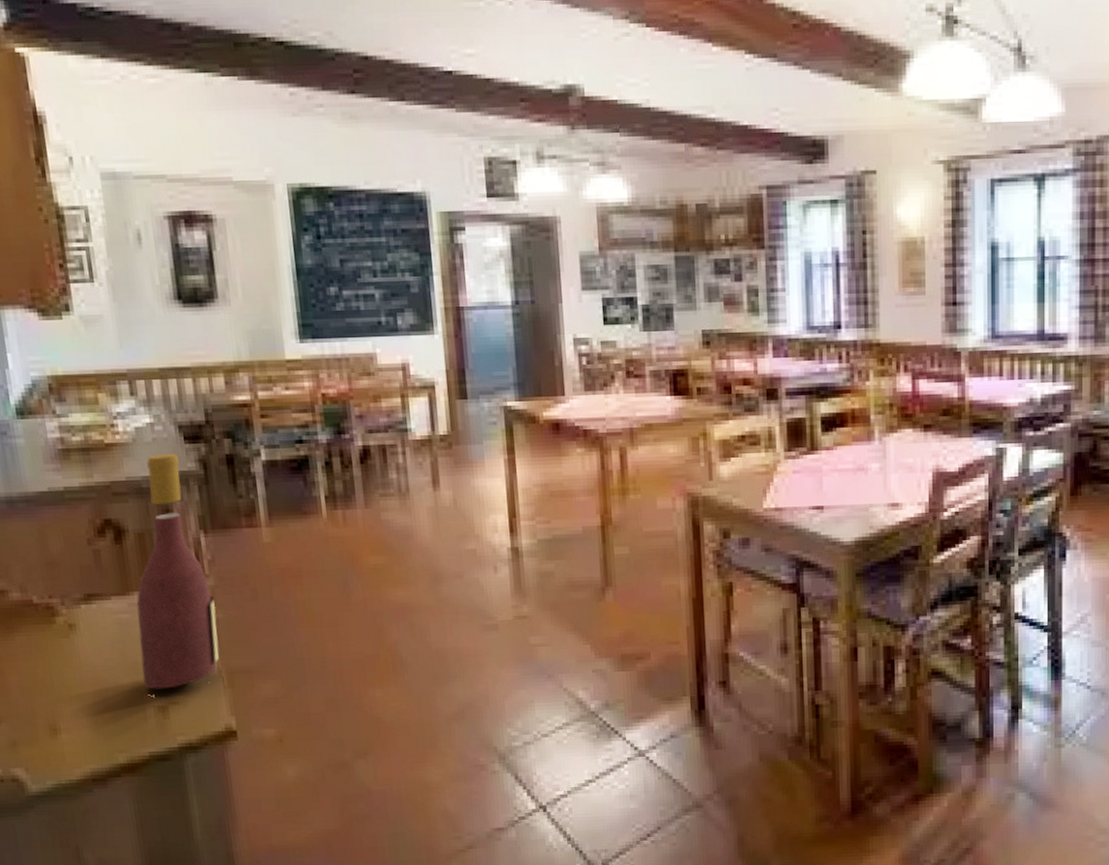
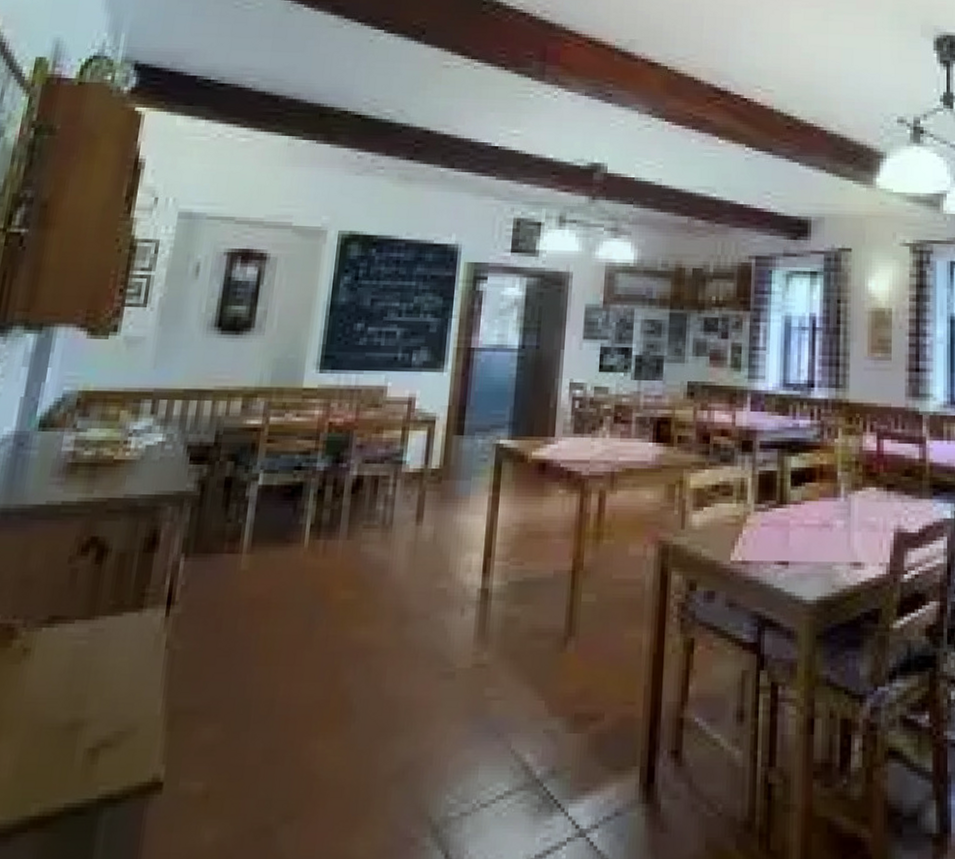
wine bottle: present [136,454,219,689] -> none [81,473,180,728]

